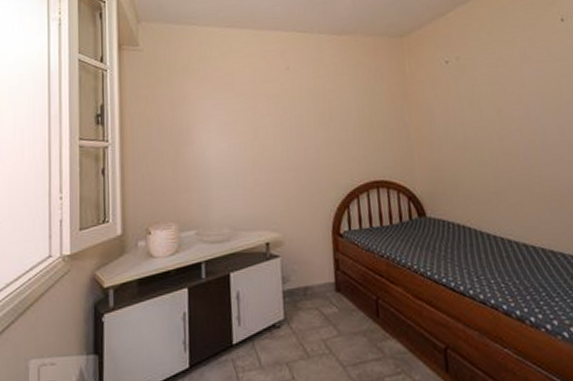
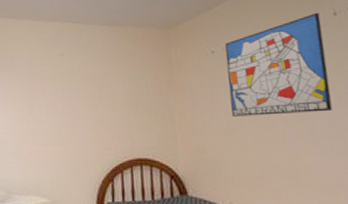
wall art: none [459,18,562,130] -> present [225,12,333,117]

